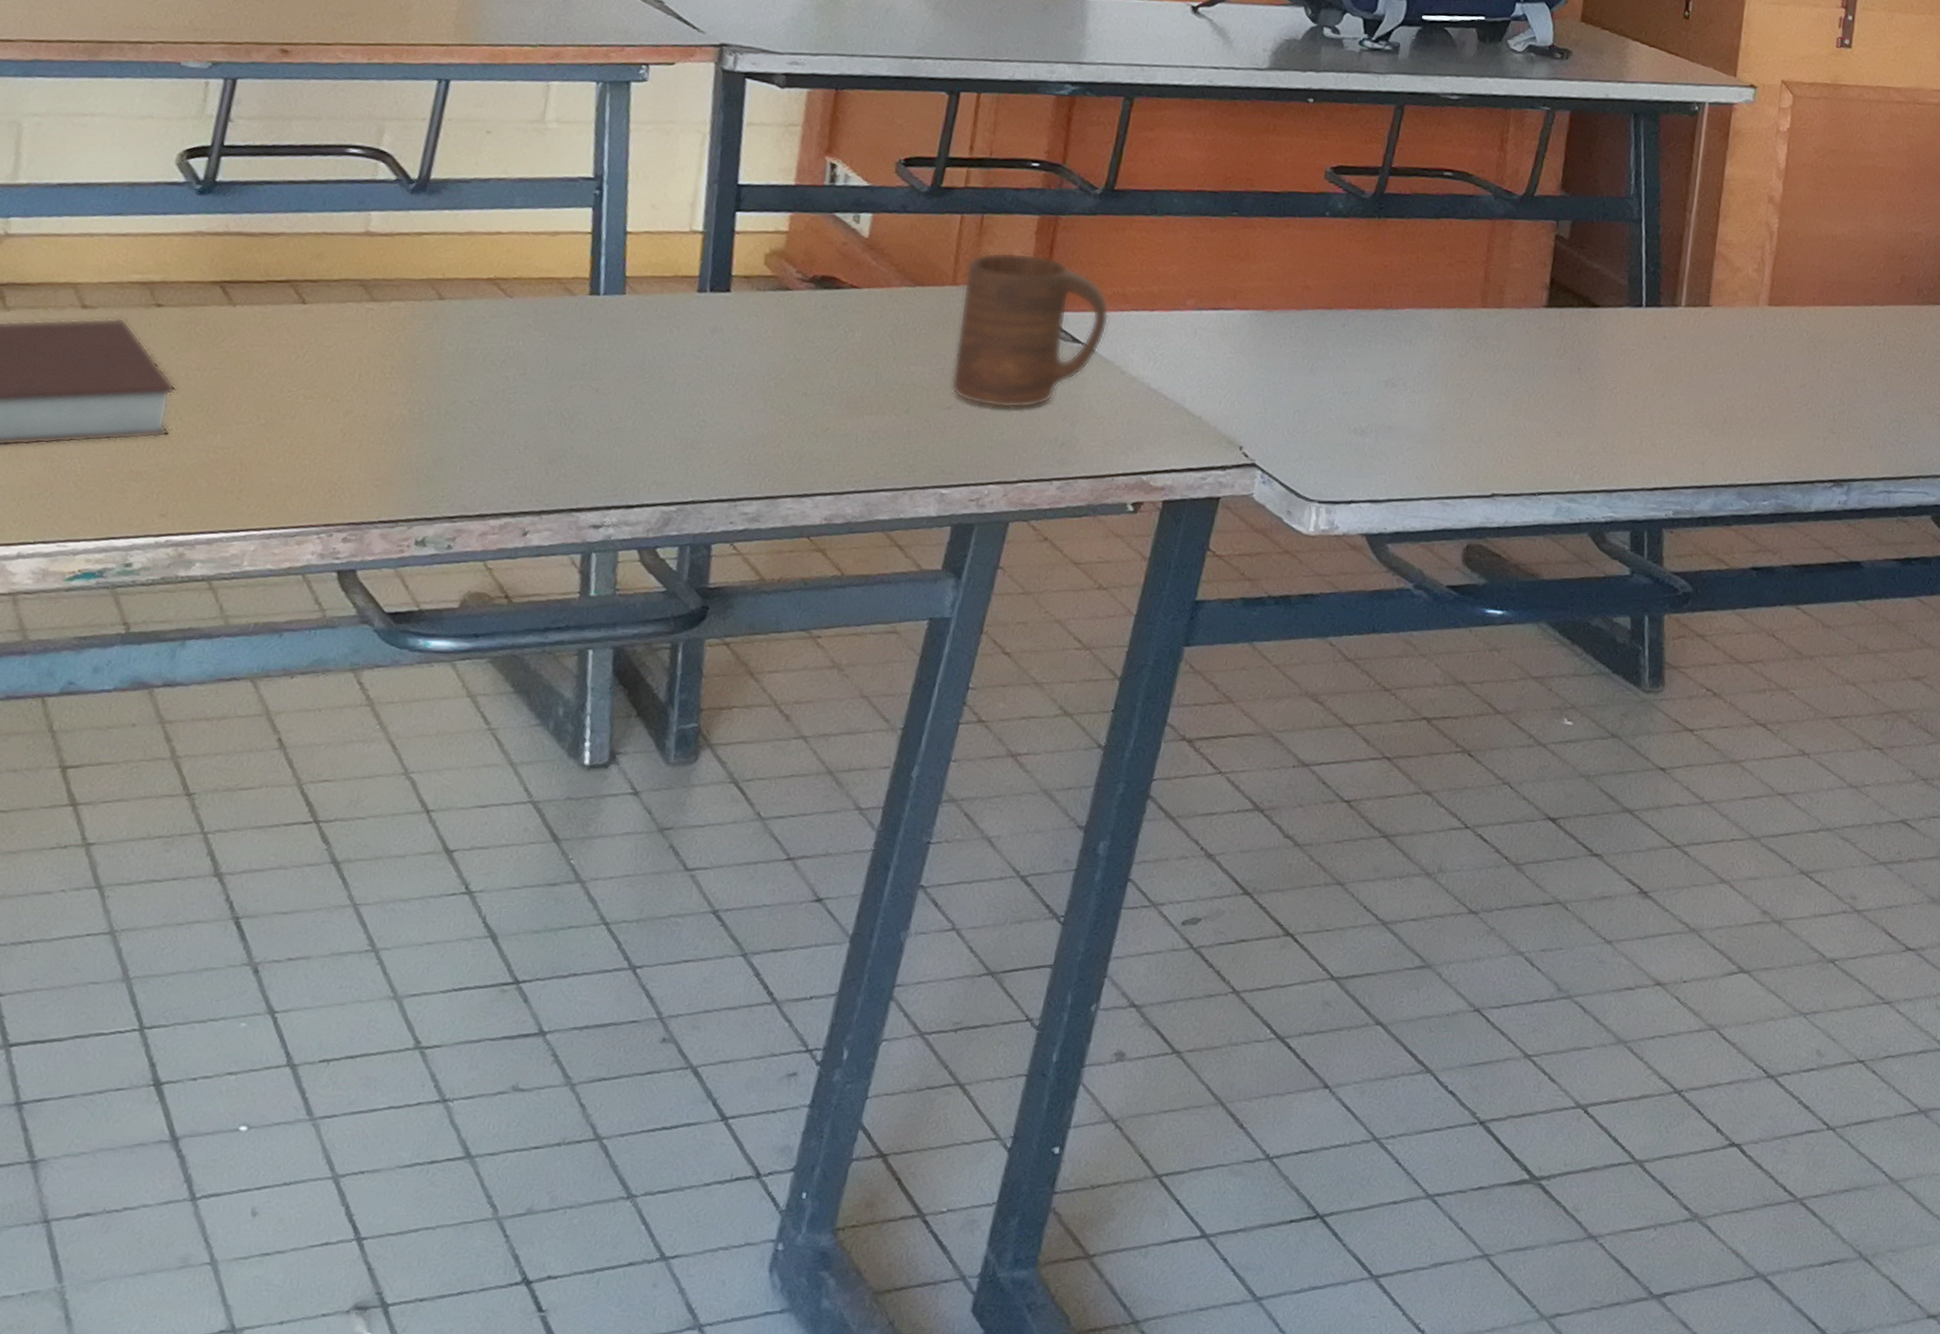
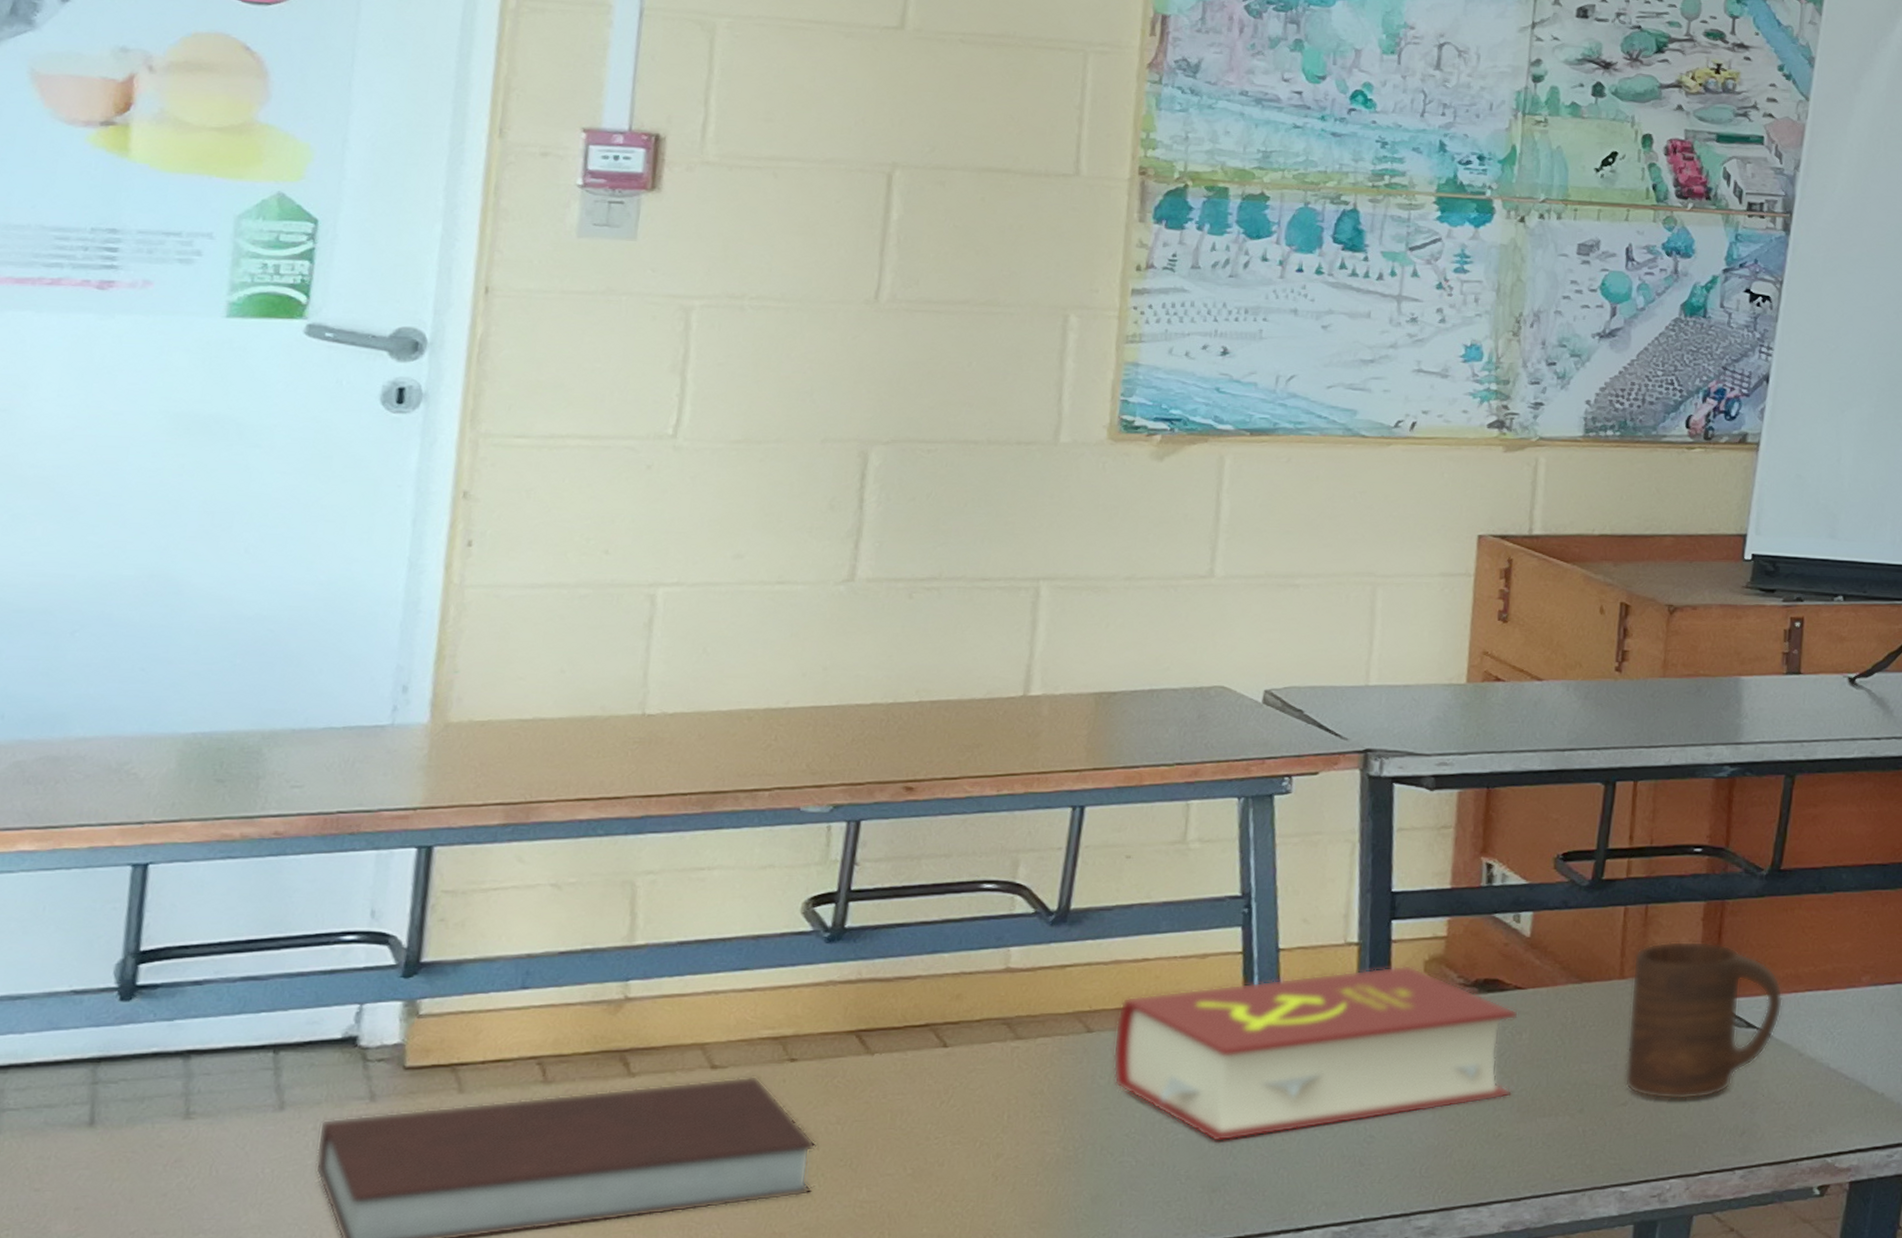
book: none [461,256,852,416] -> present [1112,964,1518,1142]

